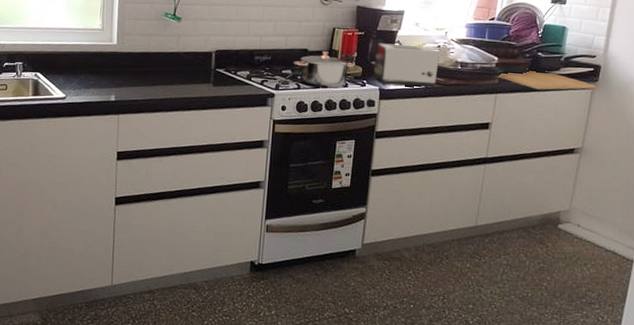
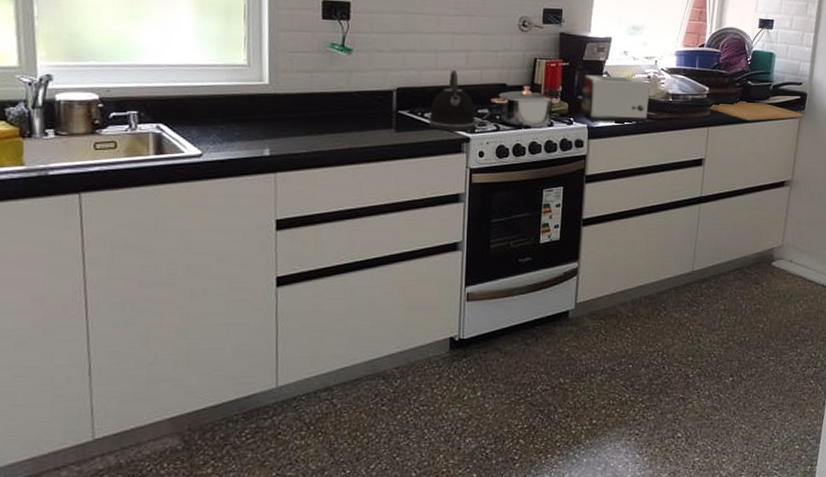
kettle: none [240,36,281,89] -> present [428,69,477,132]

